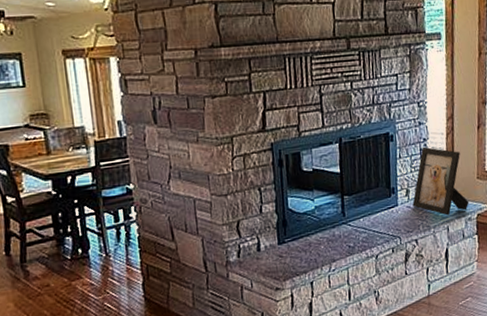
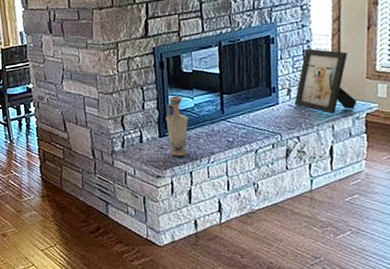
vase: none [285,197,309,266] -> present [165,95,189,157]

